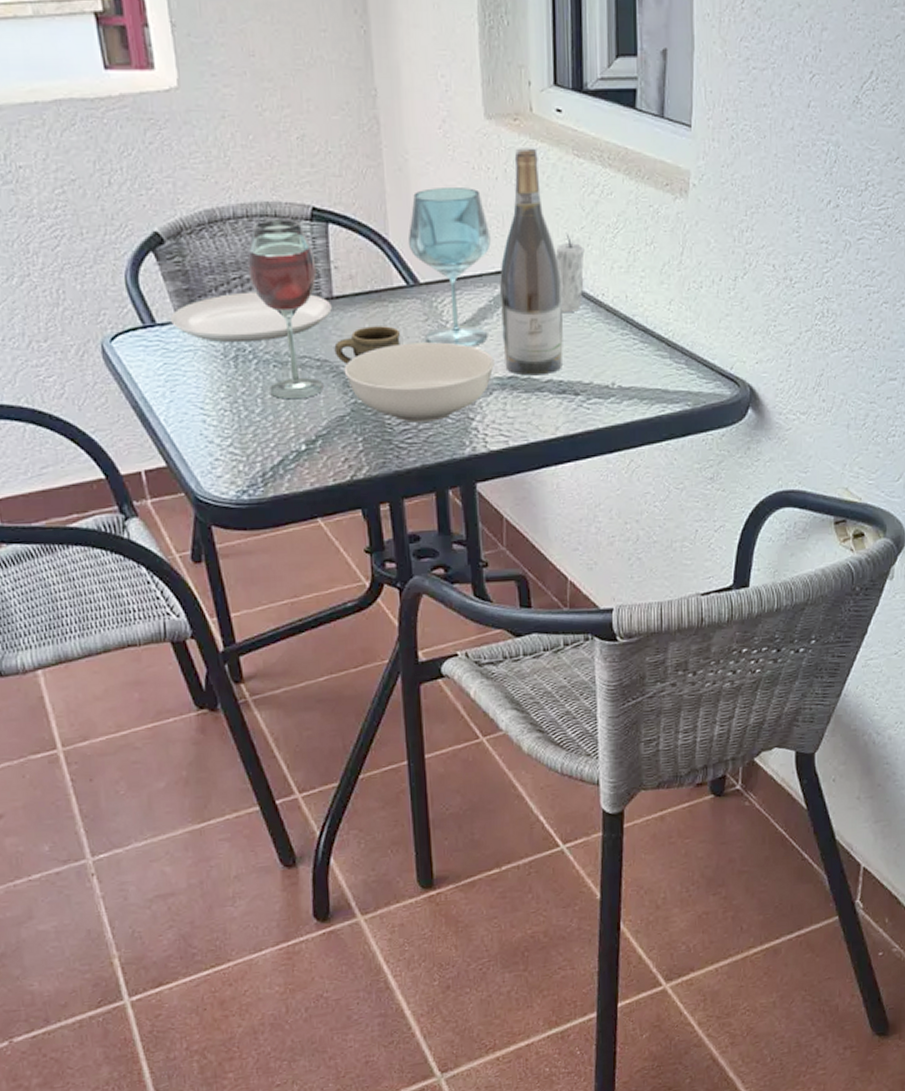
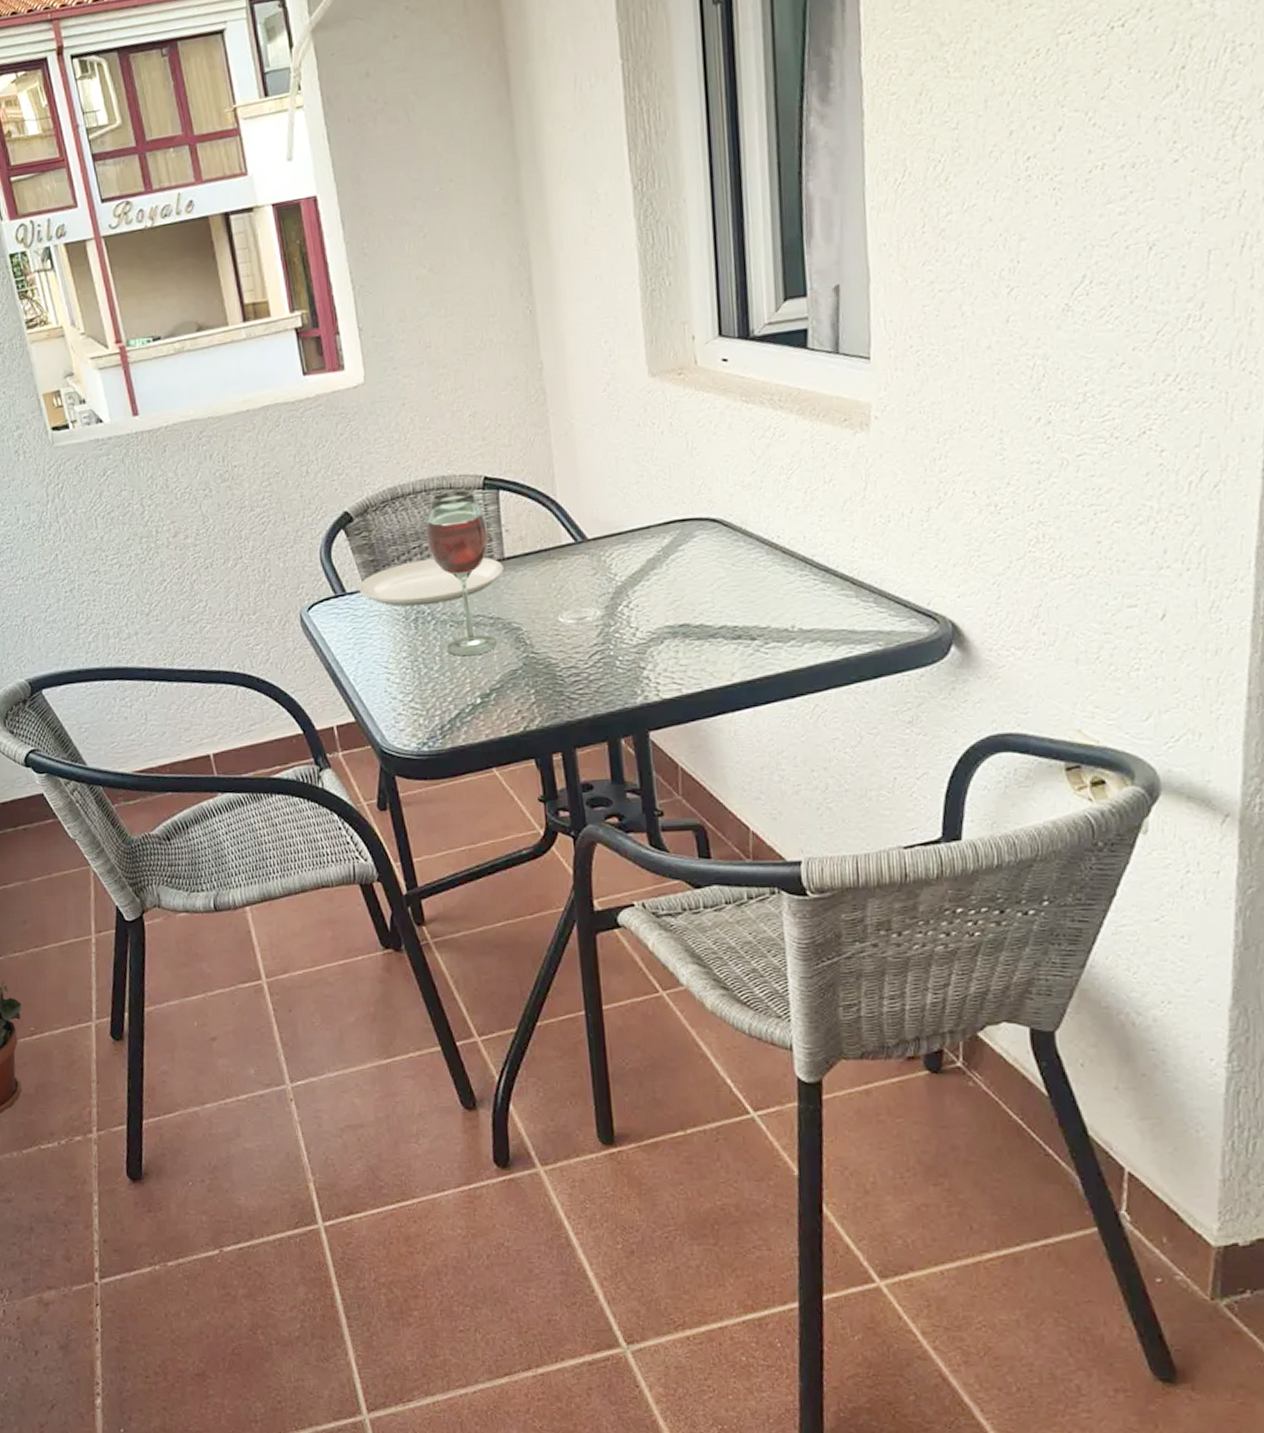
cup: present [334,326,400,364] -> none [506,582,570,621]
bowl: present [343,342,494,422] -> none [515,594,665,674]
wine glass: present [408,188,492,346] -> none [575,444,659,598]
wine bottle: present [500,148,564,376] -> none [668,399,737,623]
candle: present [557,232,585,312] -> none [727,478,758,557]

